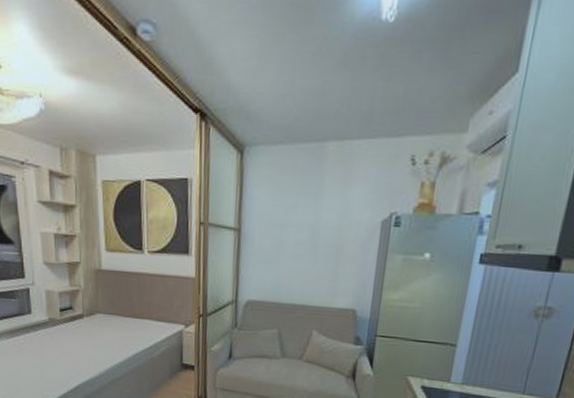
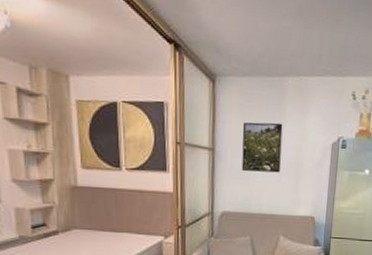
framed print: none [270,197,321,257] -> present [241,122,283,173]

